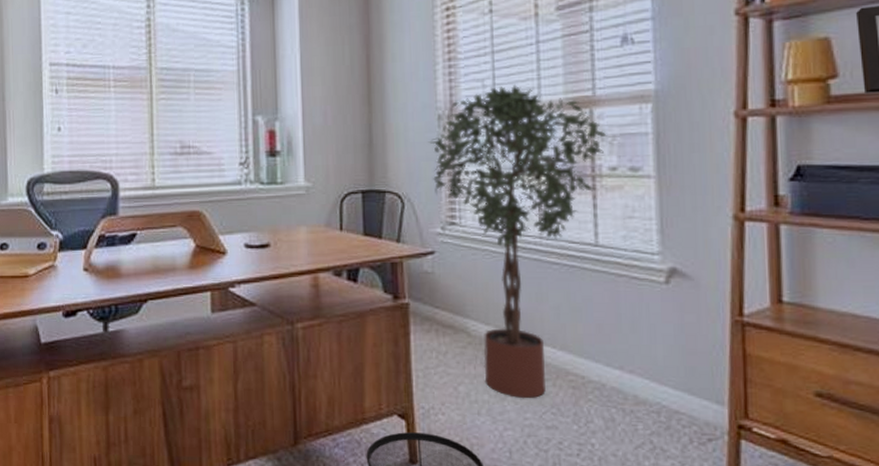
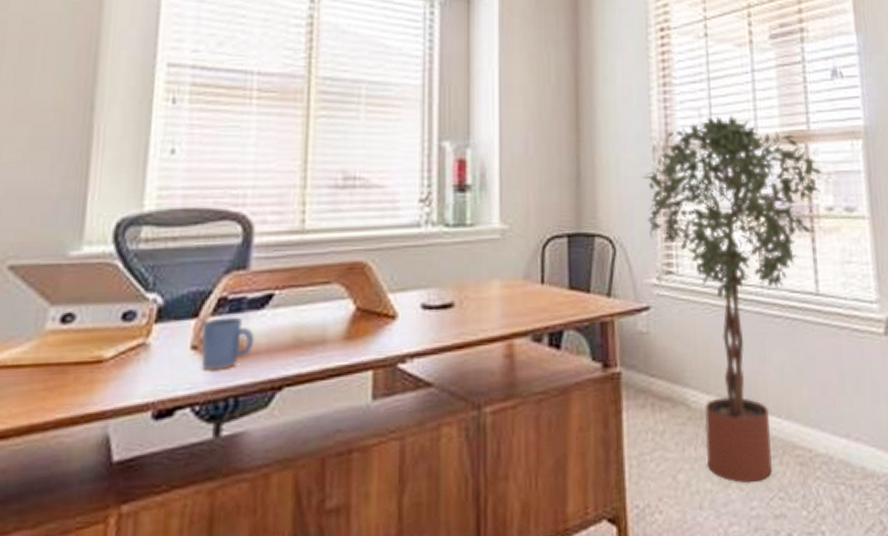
mug: none [89,249,126,287] -> present [201,317,255,371]

